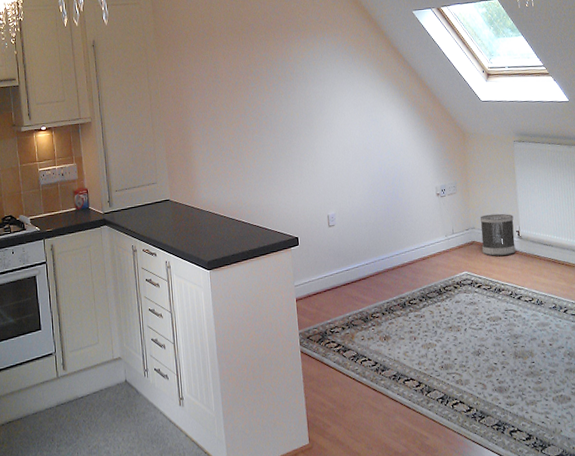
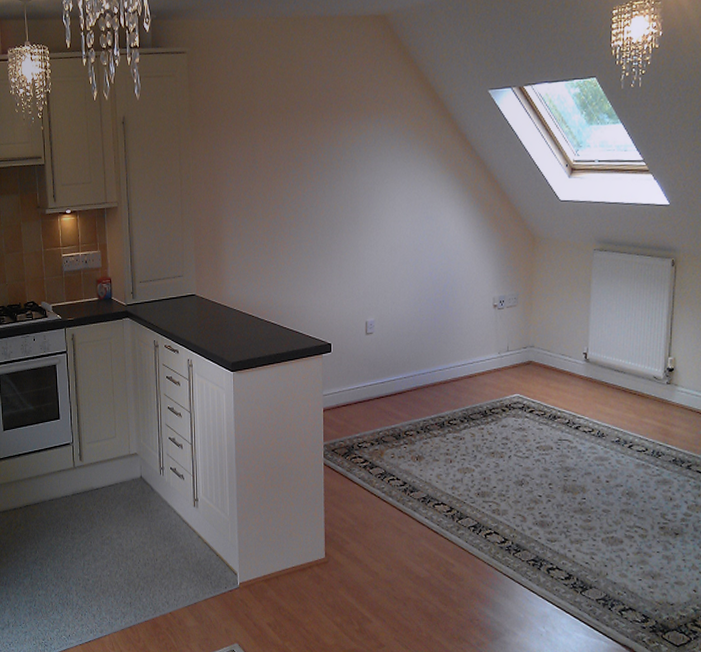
wastebasket: present [480,213,516,256] -> none [539,332,582,379]

